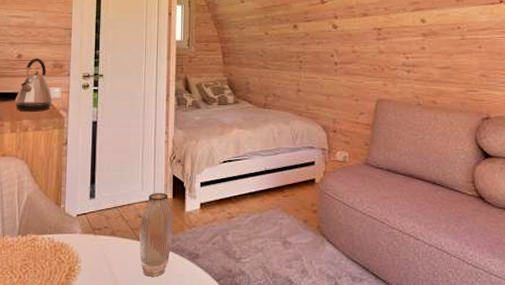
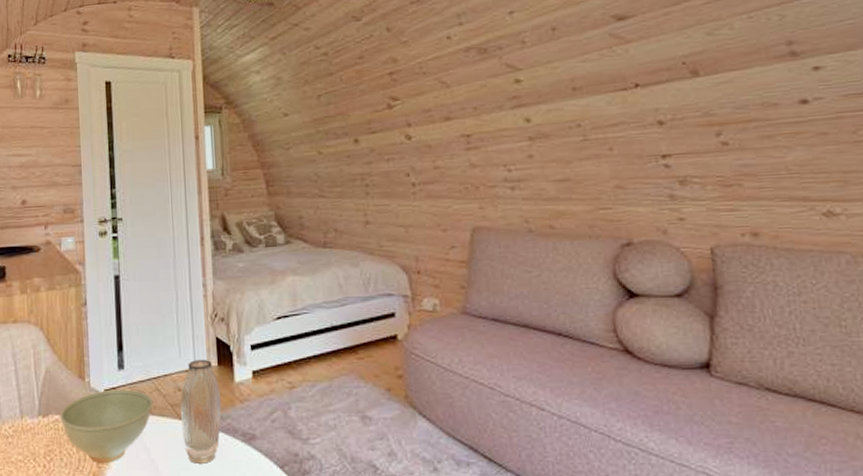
kettle: present [15,58,53,112] -> none [22,203,66,268]
bowl: none [37,214,118,276] -> present [60,389,154,464]

